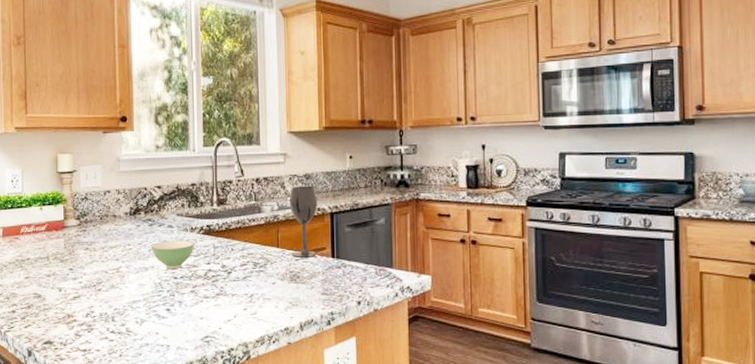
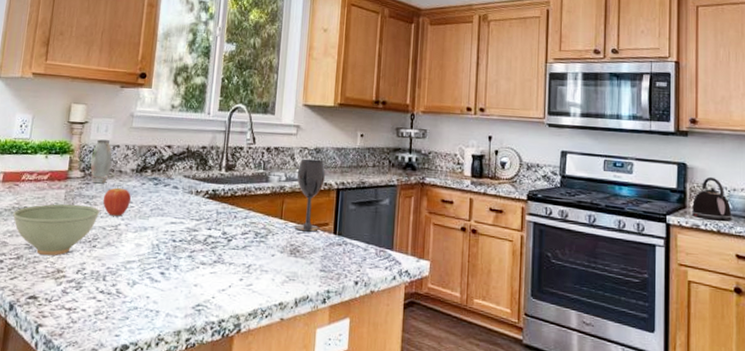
bowl: none [17,251,100,303] -> present [12,204,100,256]
vase: none [84,186,105,230] -> present [90,139,113,184]
fruit: none [101,231,129,259] -> present [102,186,132,216]
bowl: present [150,240,195,270] -> none [153,201,199,232]
kettle: none [701,164,745,209] -> present [691,176,732,221]

